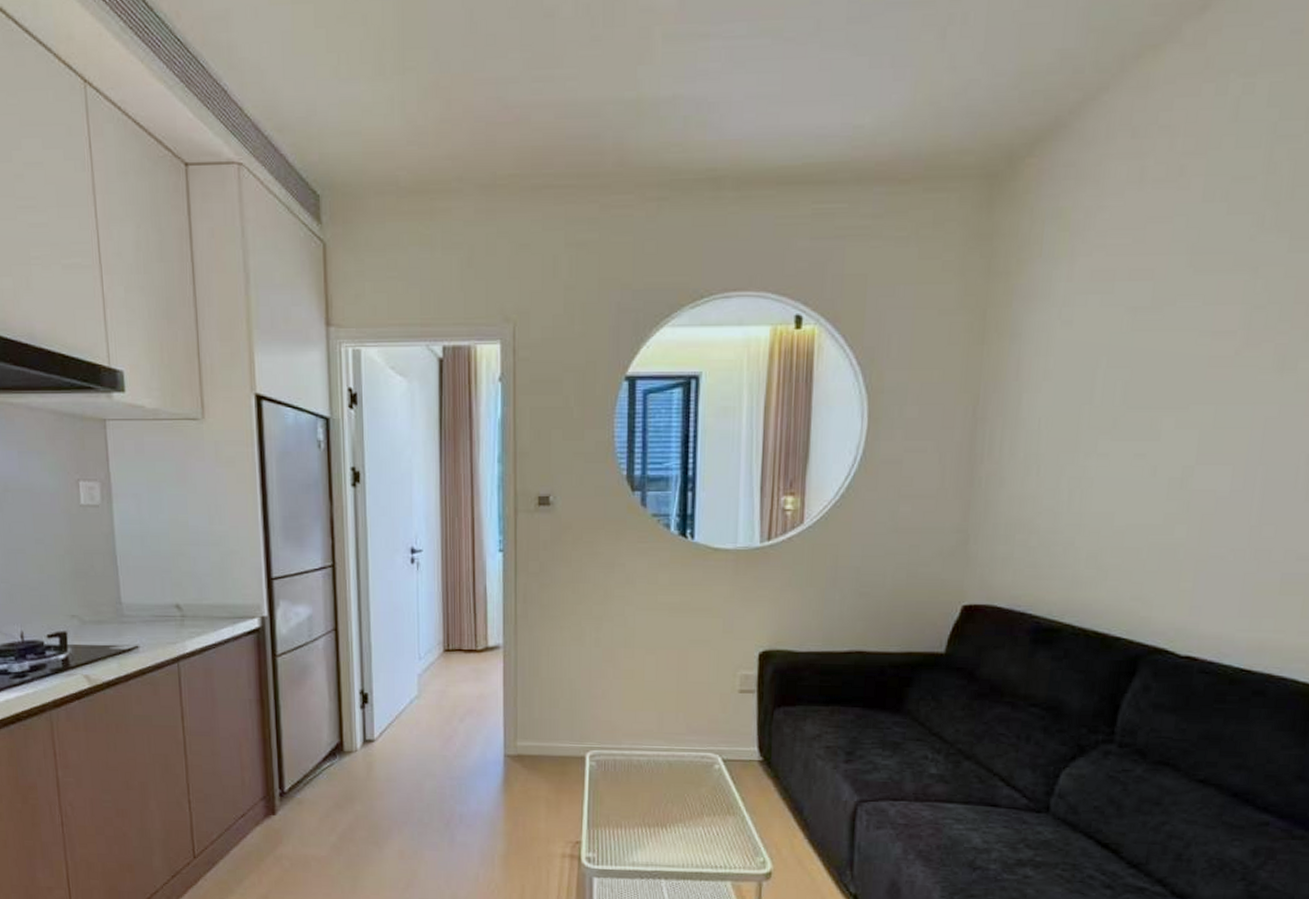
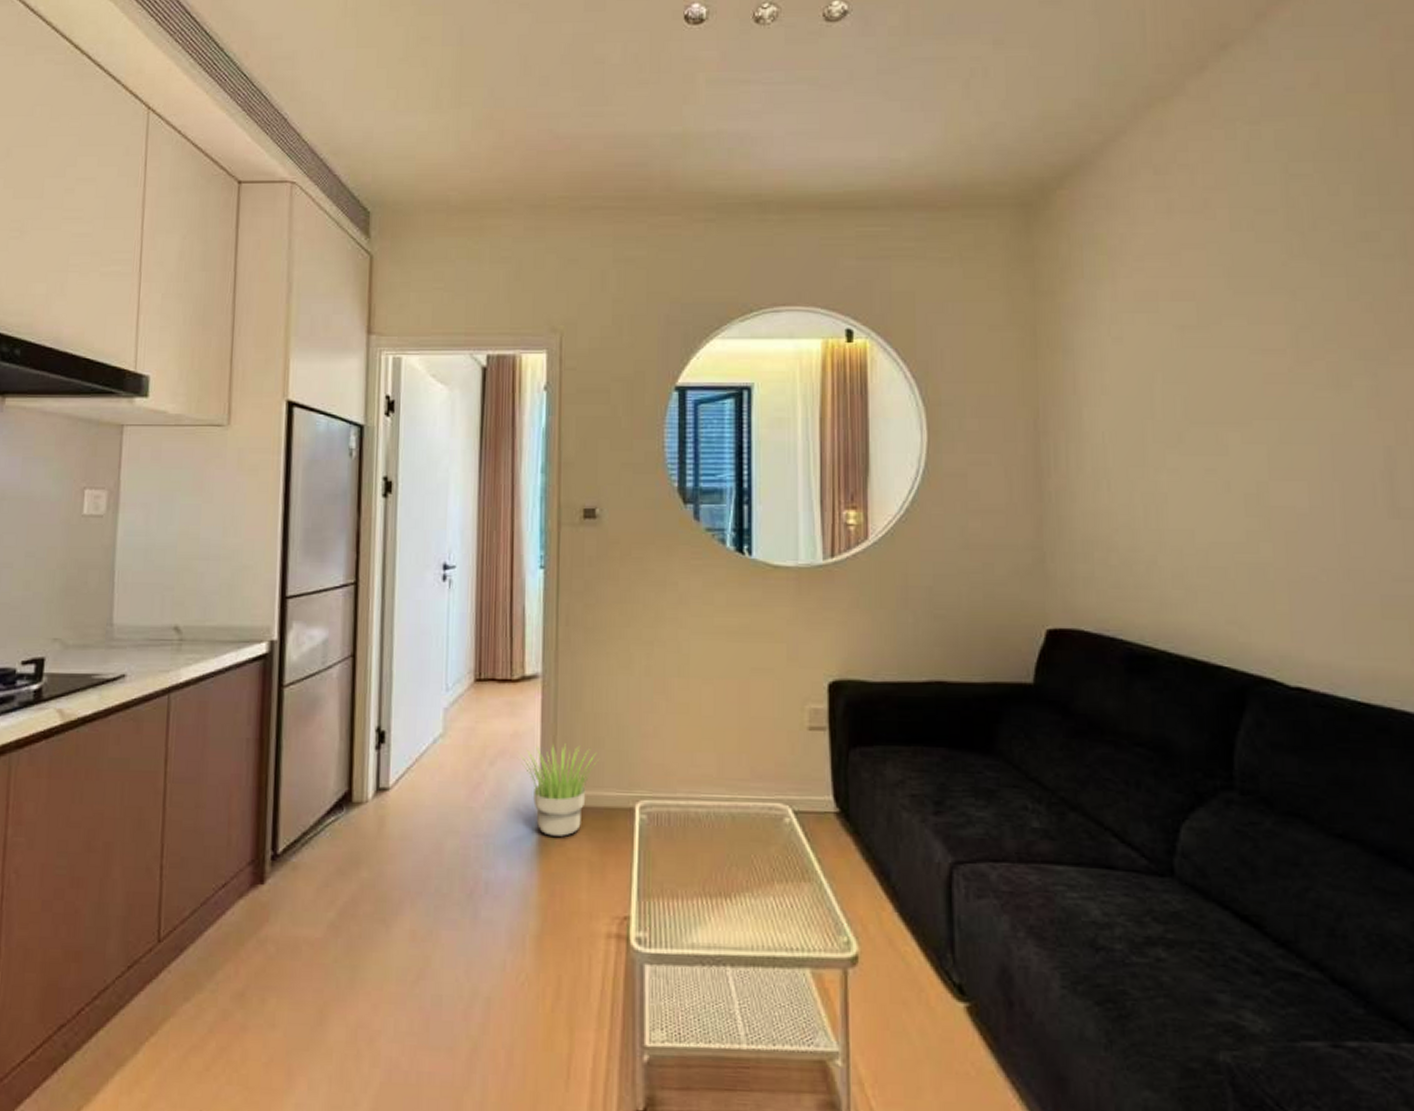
potted plant: none [484,704,555,779] -> present [518,743,600,837]

